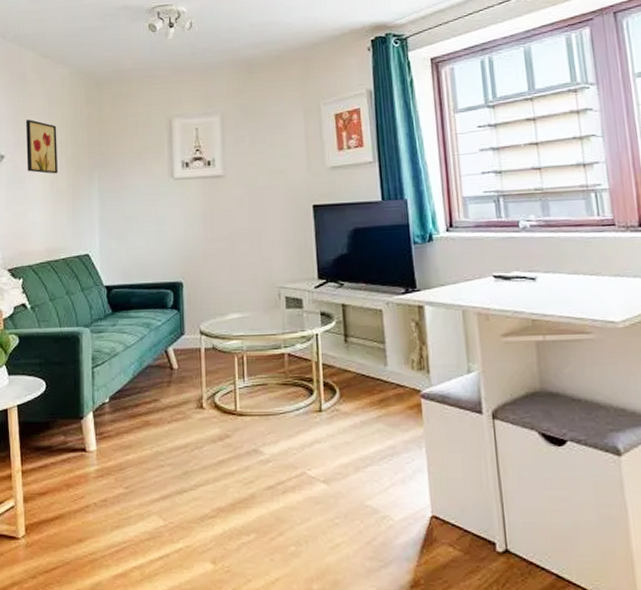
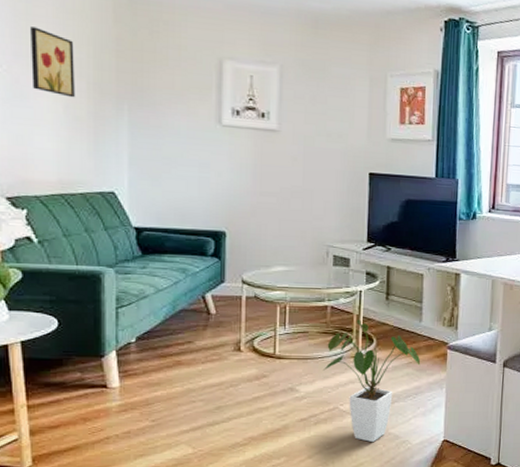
house plant: none [285,367,392,518] -> present [322,319,421,443]

